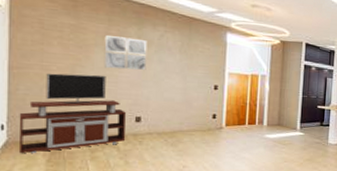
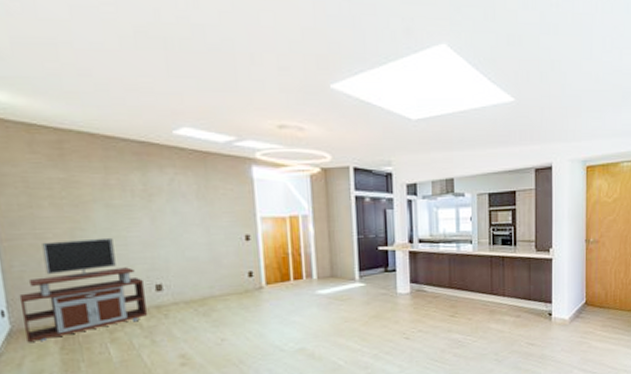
wall art: present [103,35,148,70] -> none [103,187,159,229]

